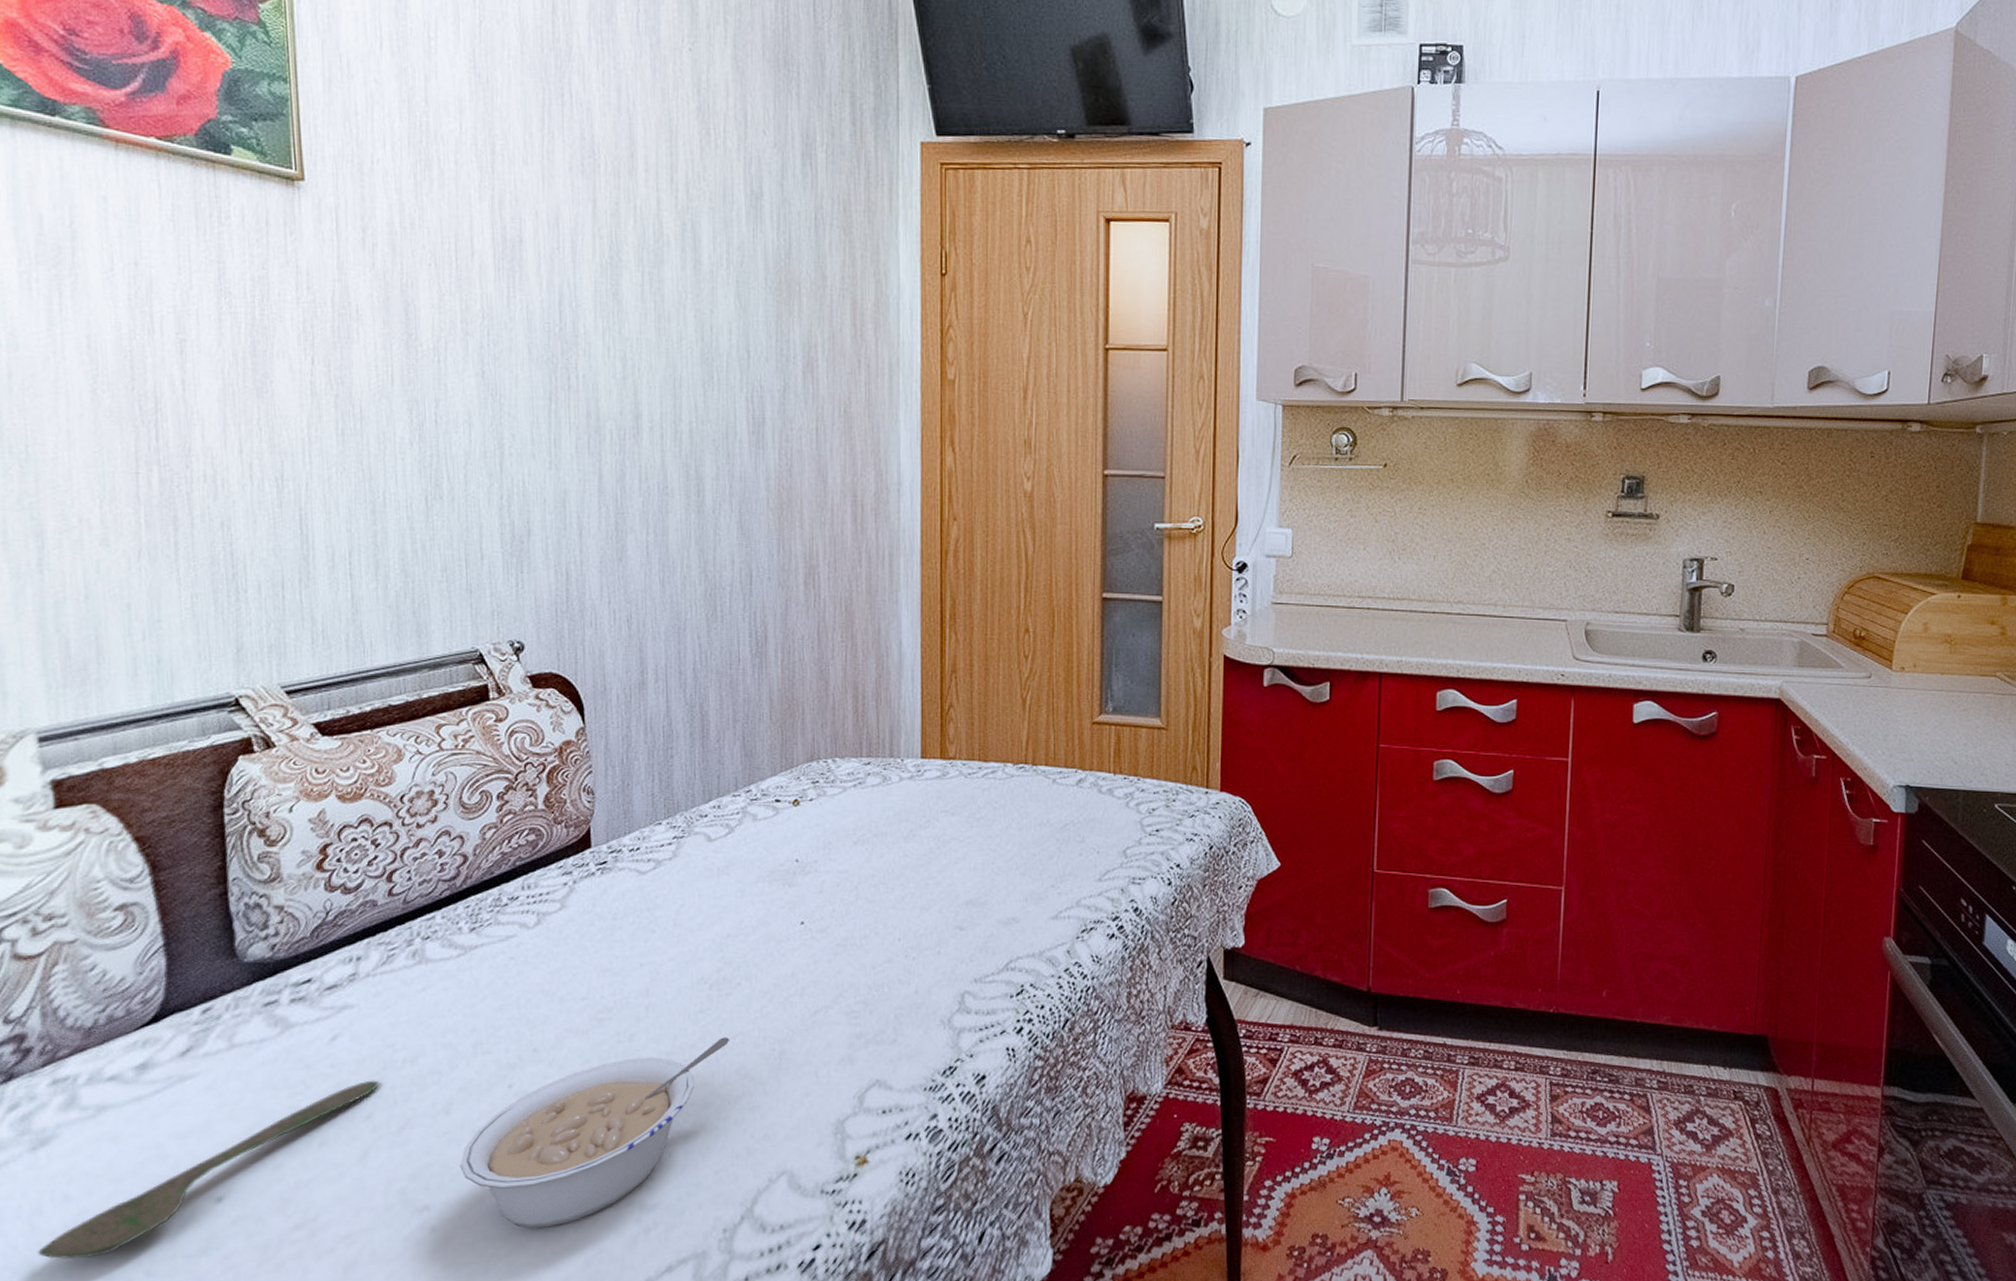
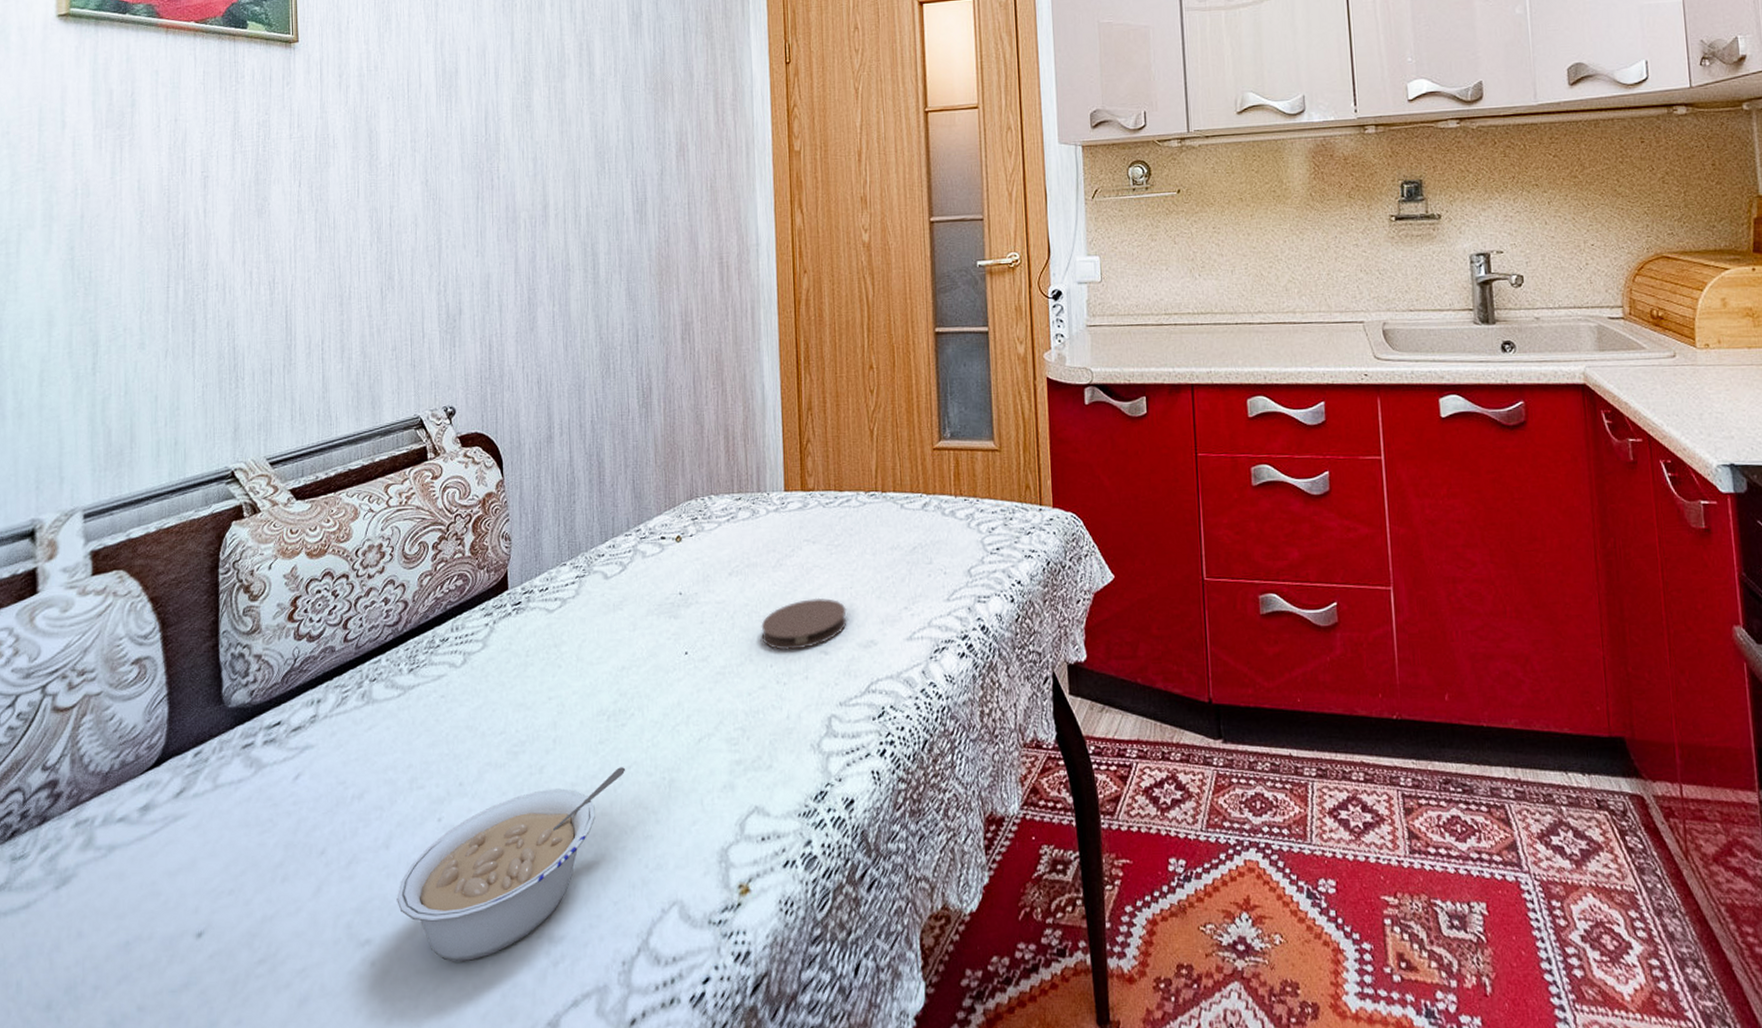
spoon: present [38,1080,380,1260] -> none [54,816,332,995]
coaster: none [889,871,987,924] -> present [761,597,847,650]

